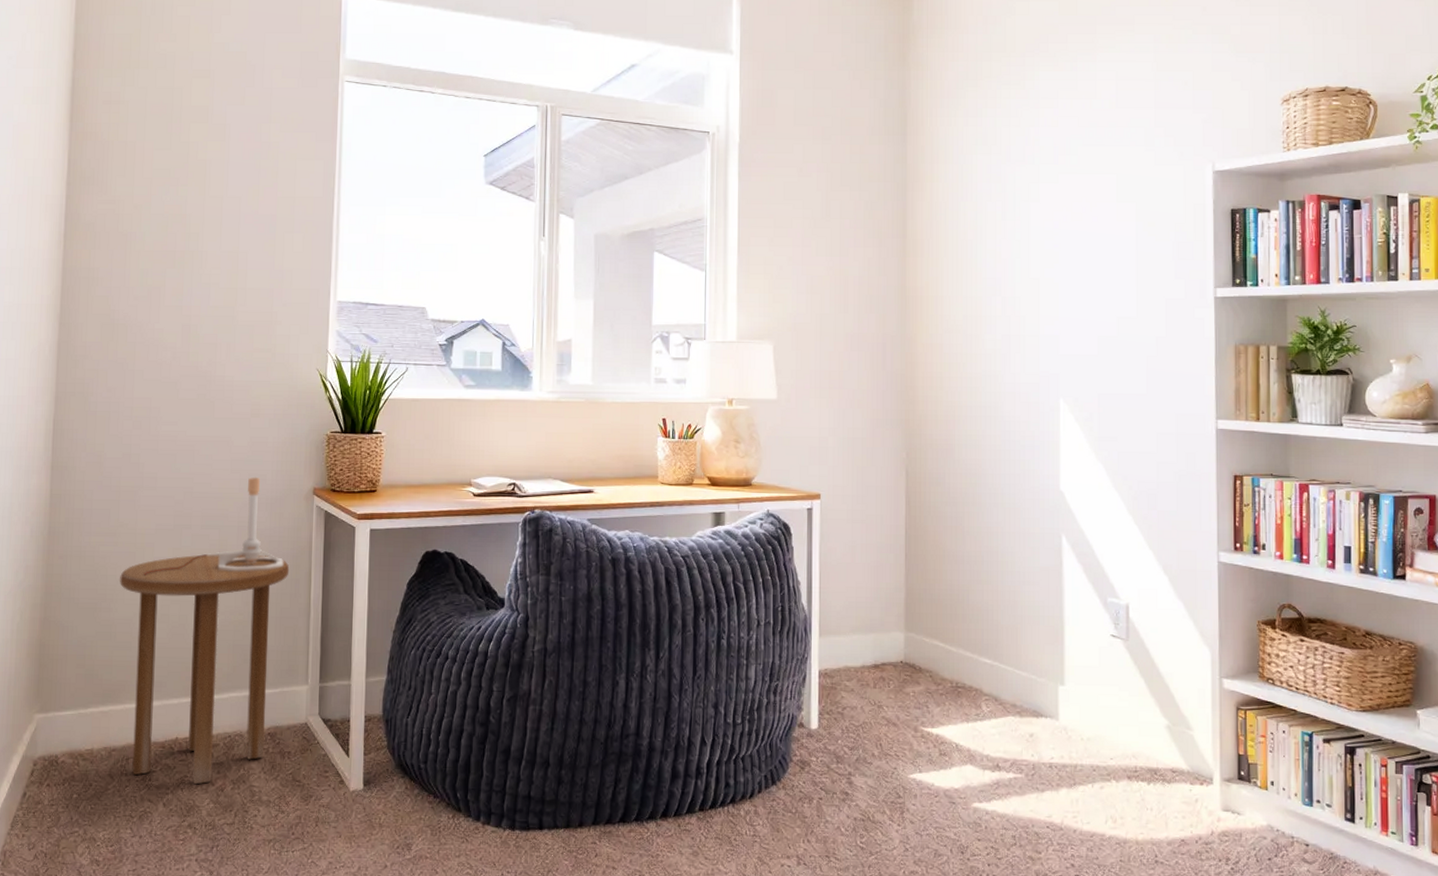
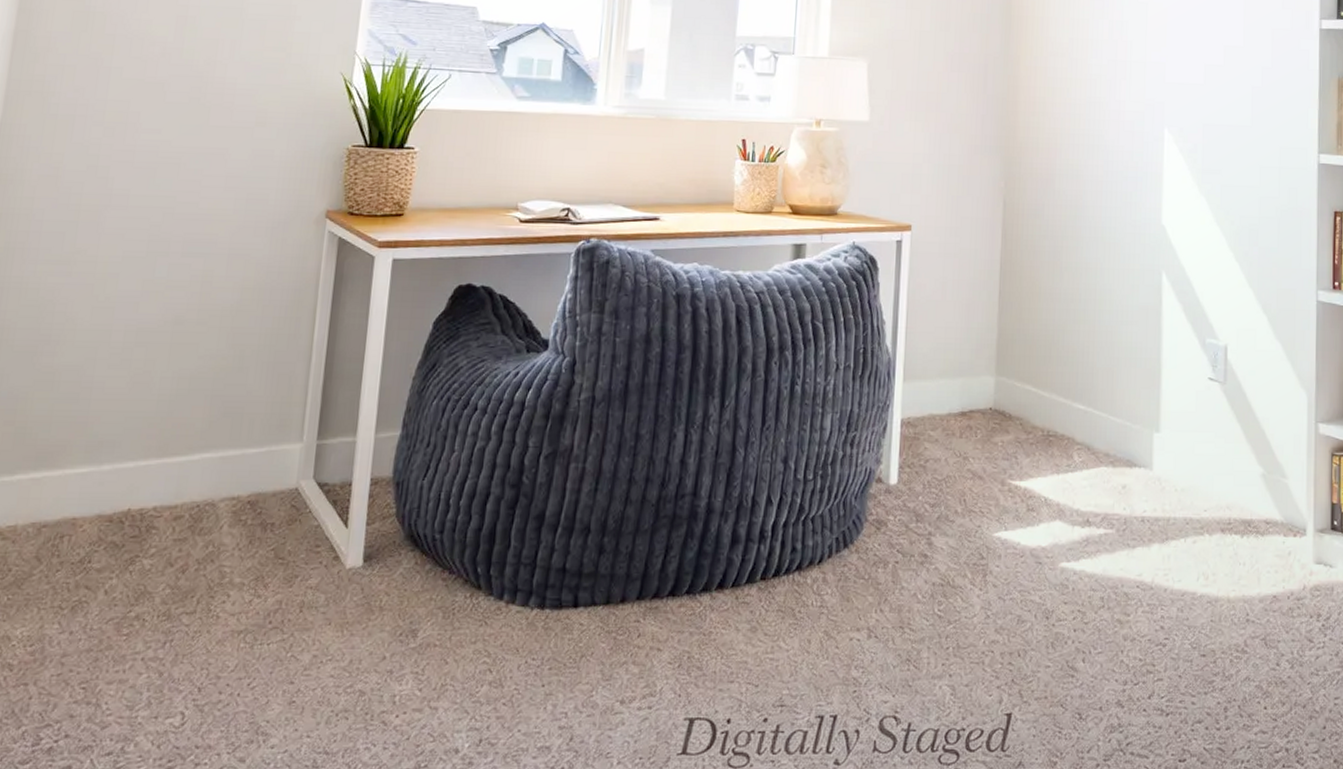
side table: present [120,555,290,785] -> none [66,288,290,566]
lamp base: present [144,476,284,575] -> none [103,196,283,312]

